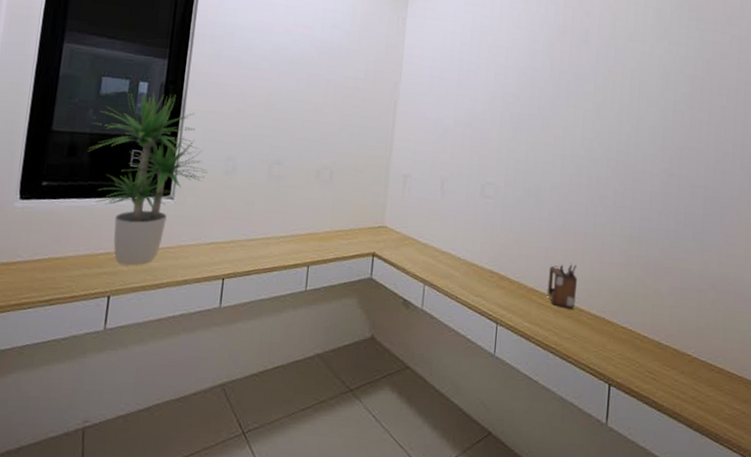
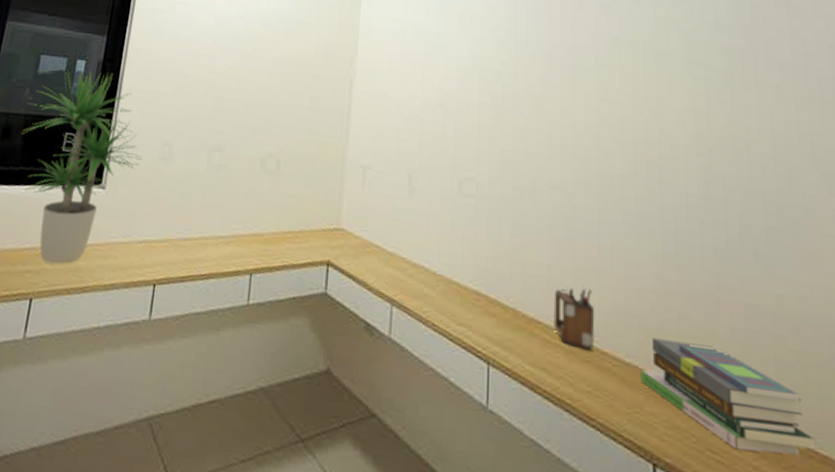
books: none [606,297,717,370] -> present [640,338,816,455]

